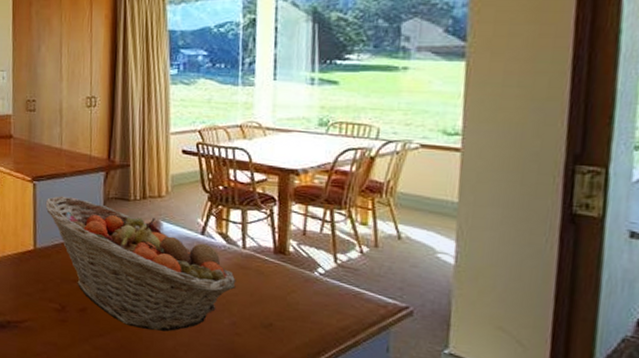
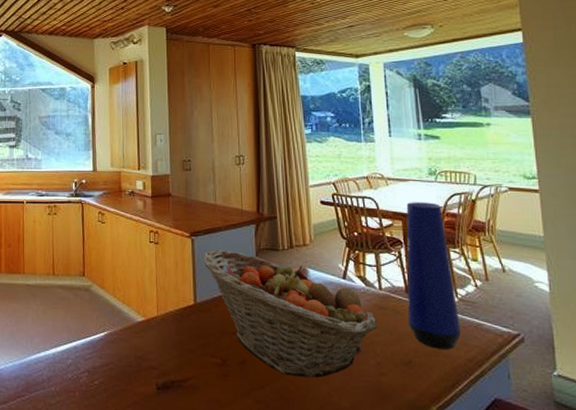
vase: none [272,156,336,316] -> present [406,202,461,349]

